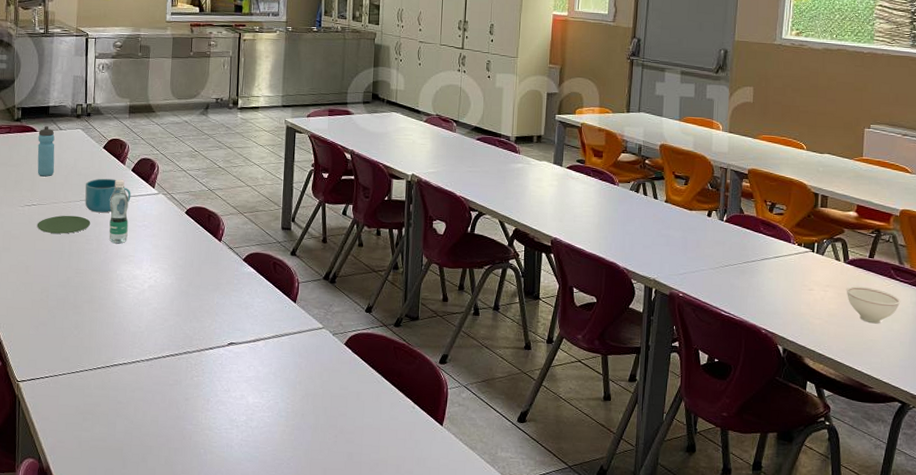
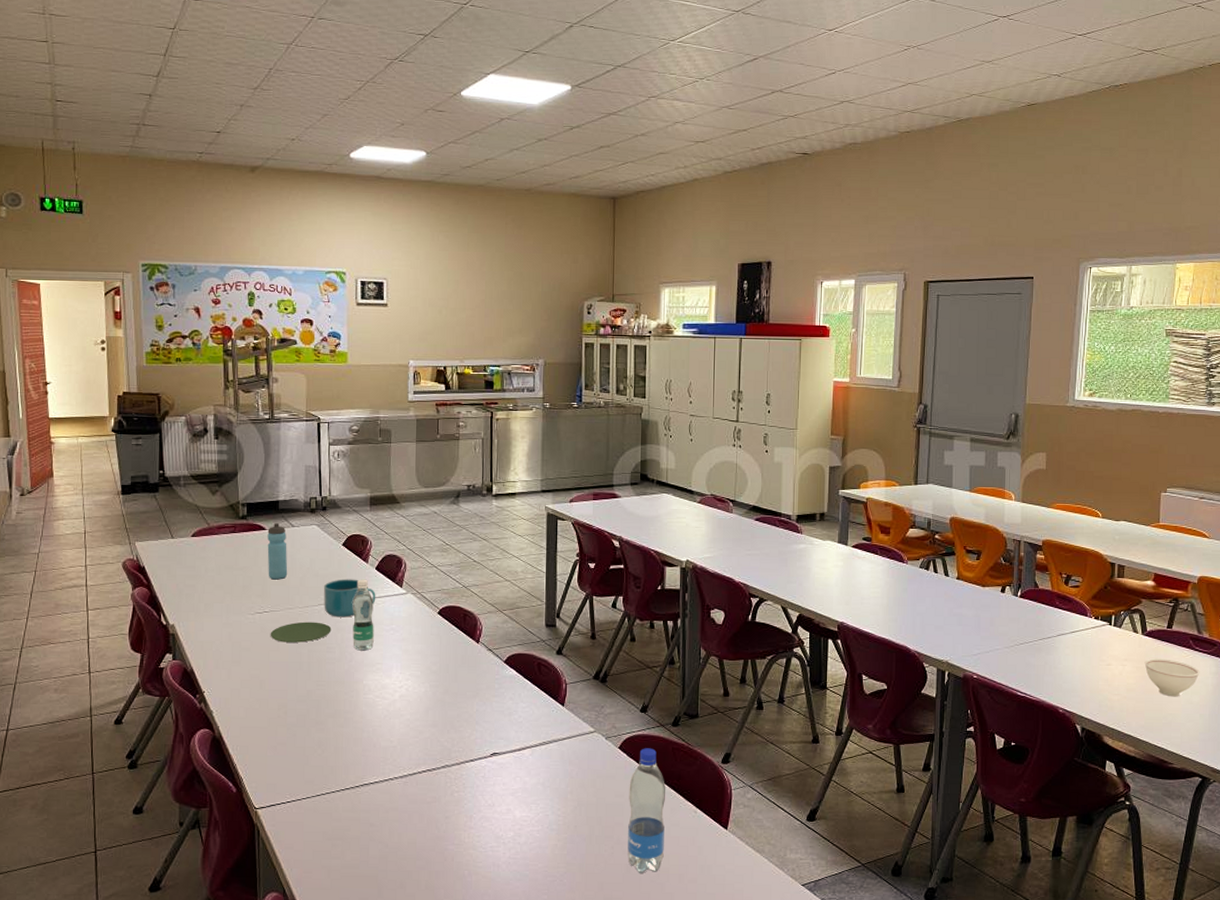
bottle: none [349,345,387,462] -> present [628,748,665,873]

